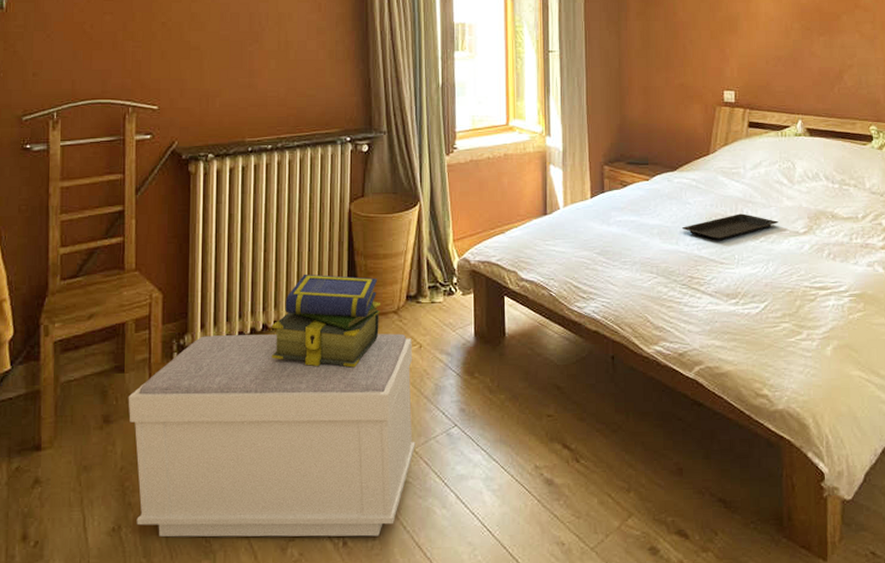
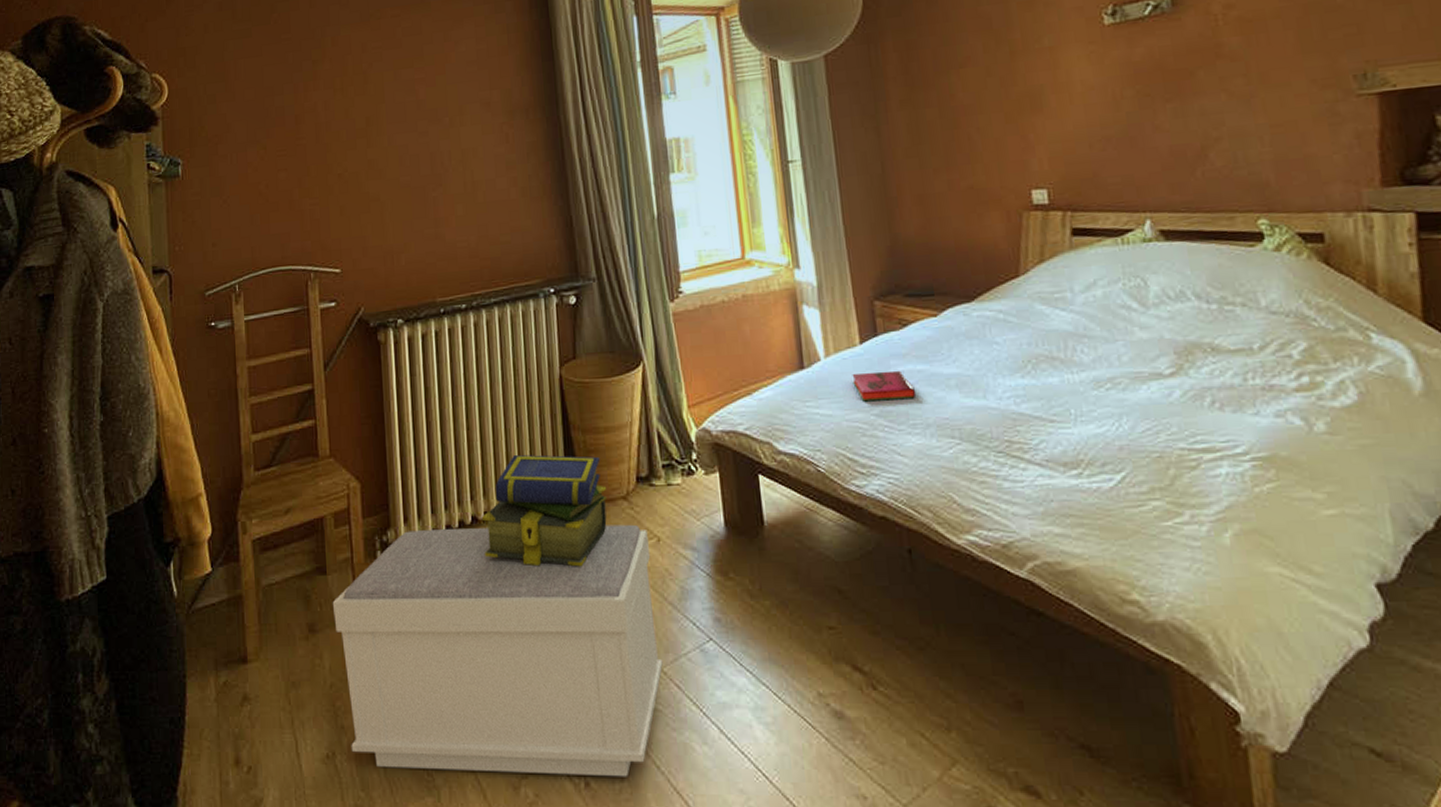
hardback book: none [582,220,629,243] -> present [852,370,917,402]
serving tray: present [681,213,779,241] -> none [989,352,1131,392]

